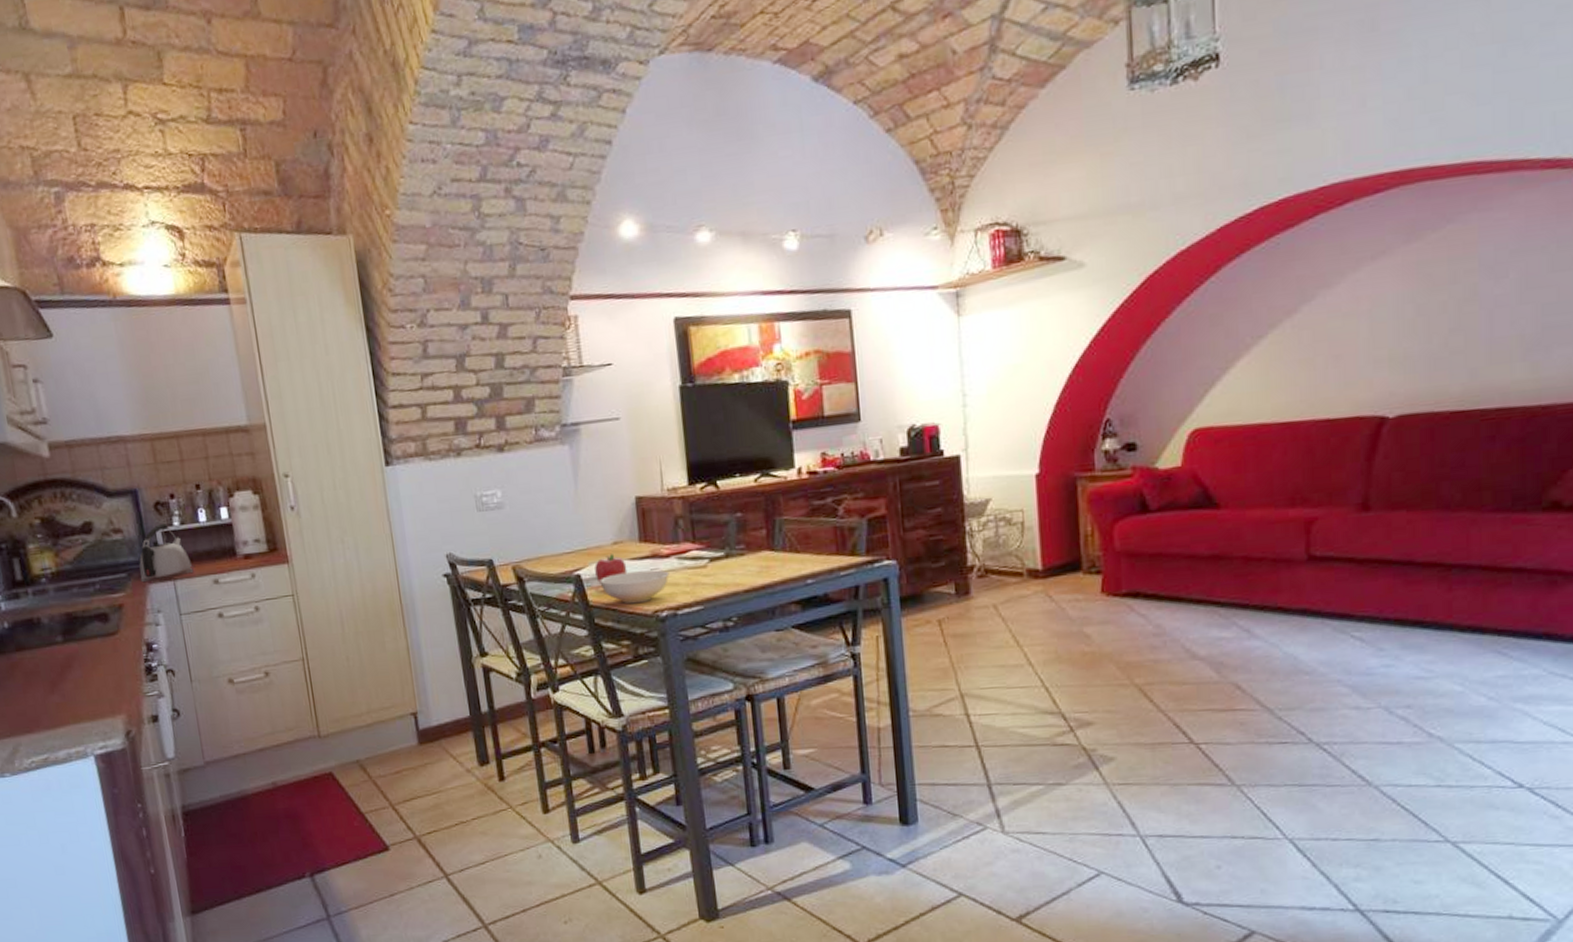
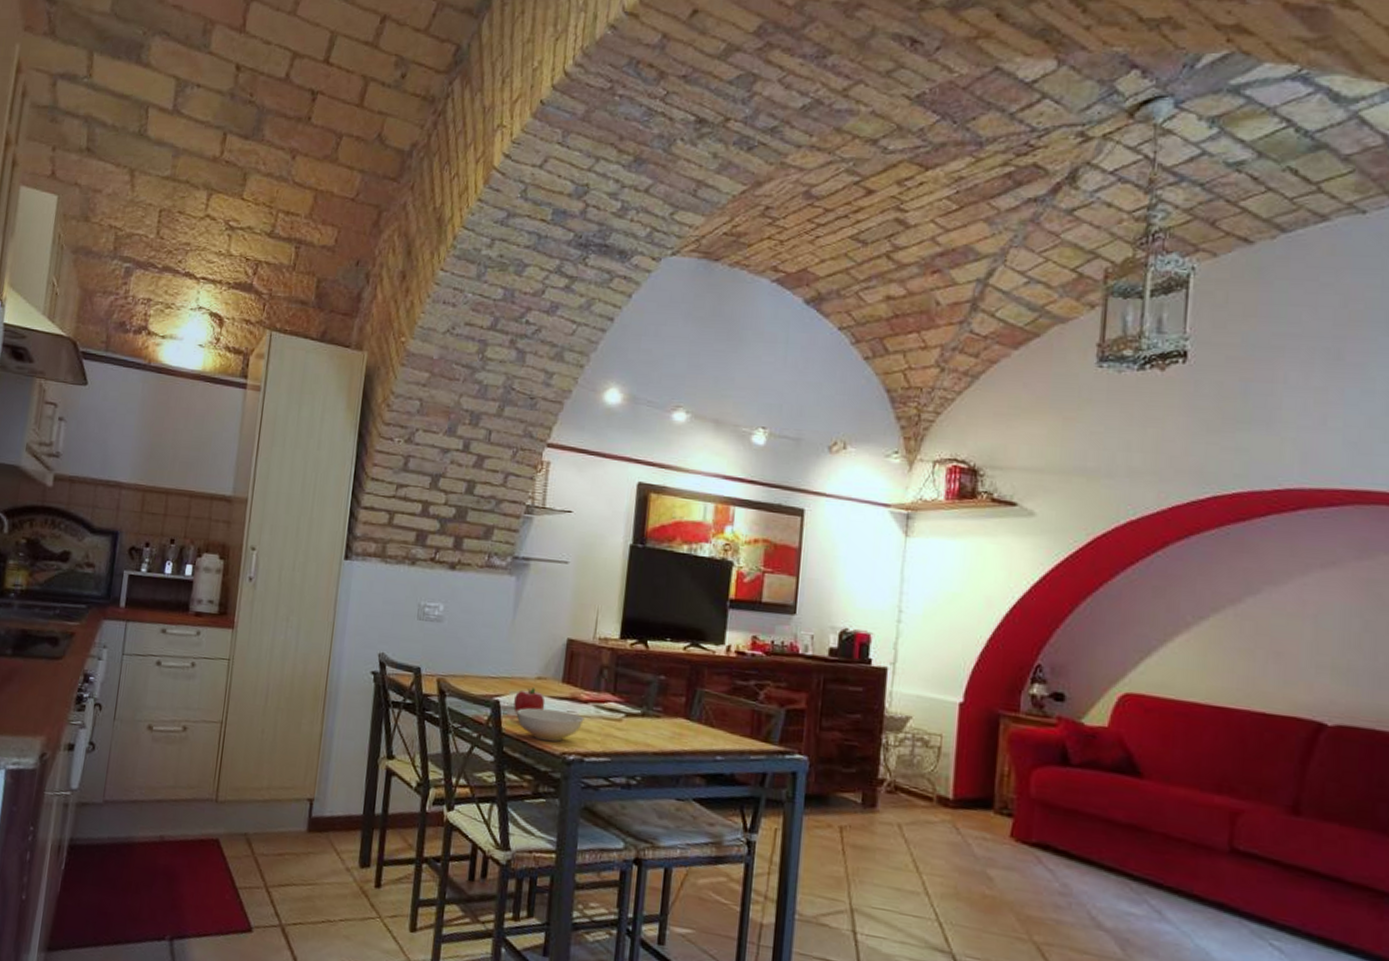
kettle: present [139,524,194,583] -> none [97,567,147,621]

